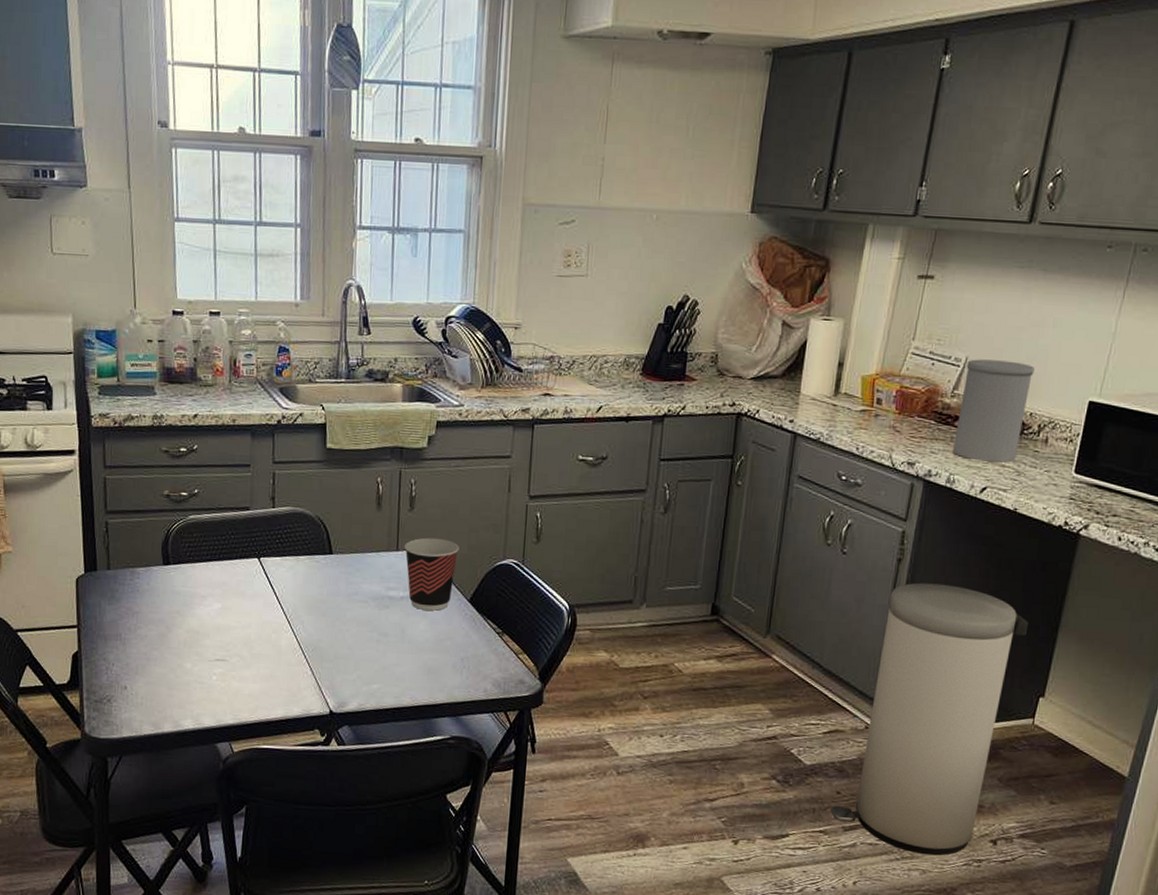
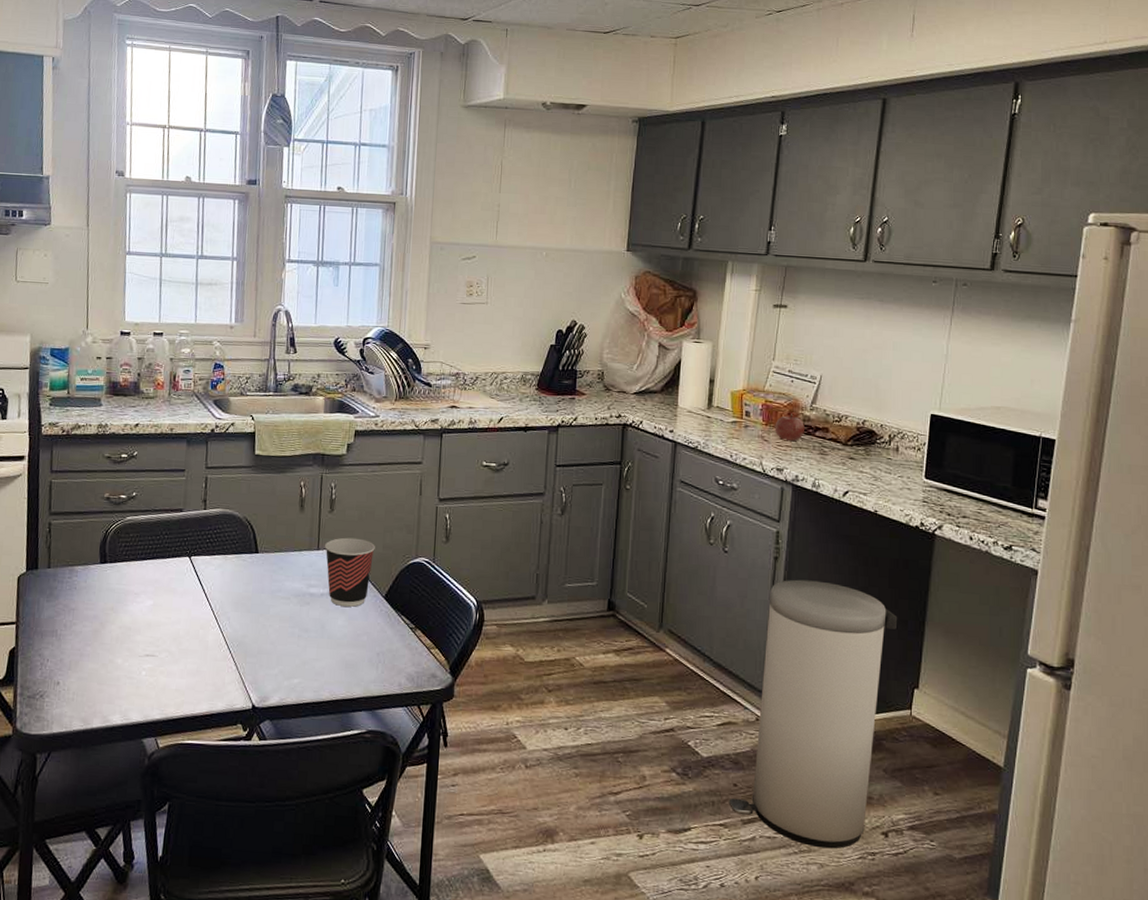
fruit: none [908,401,943,433] -> present [775,413,804,442]
canister: present [953,359,1035,463] -> none [816,377,881,469]

